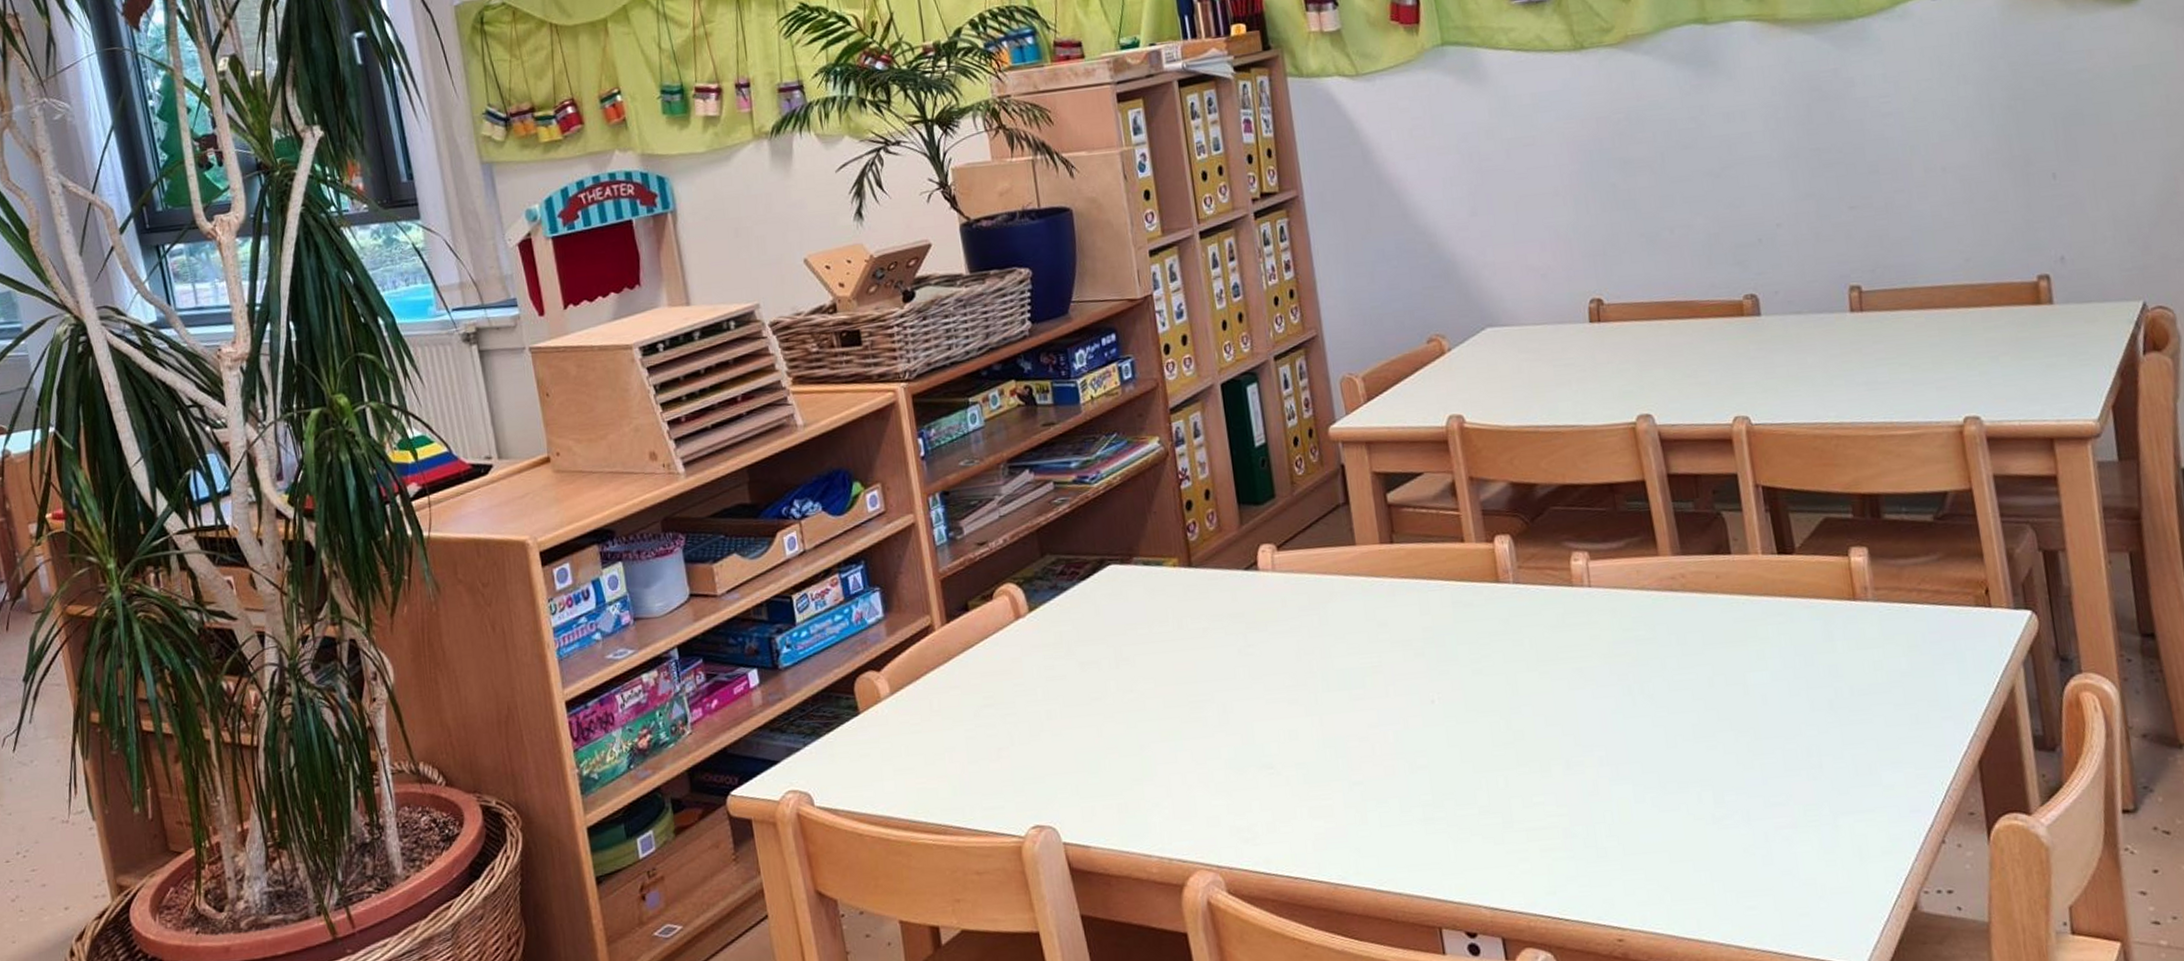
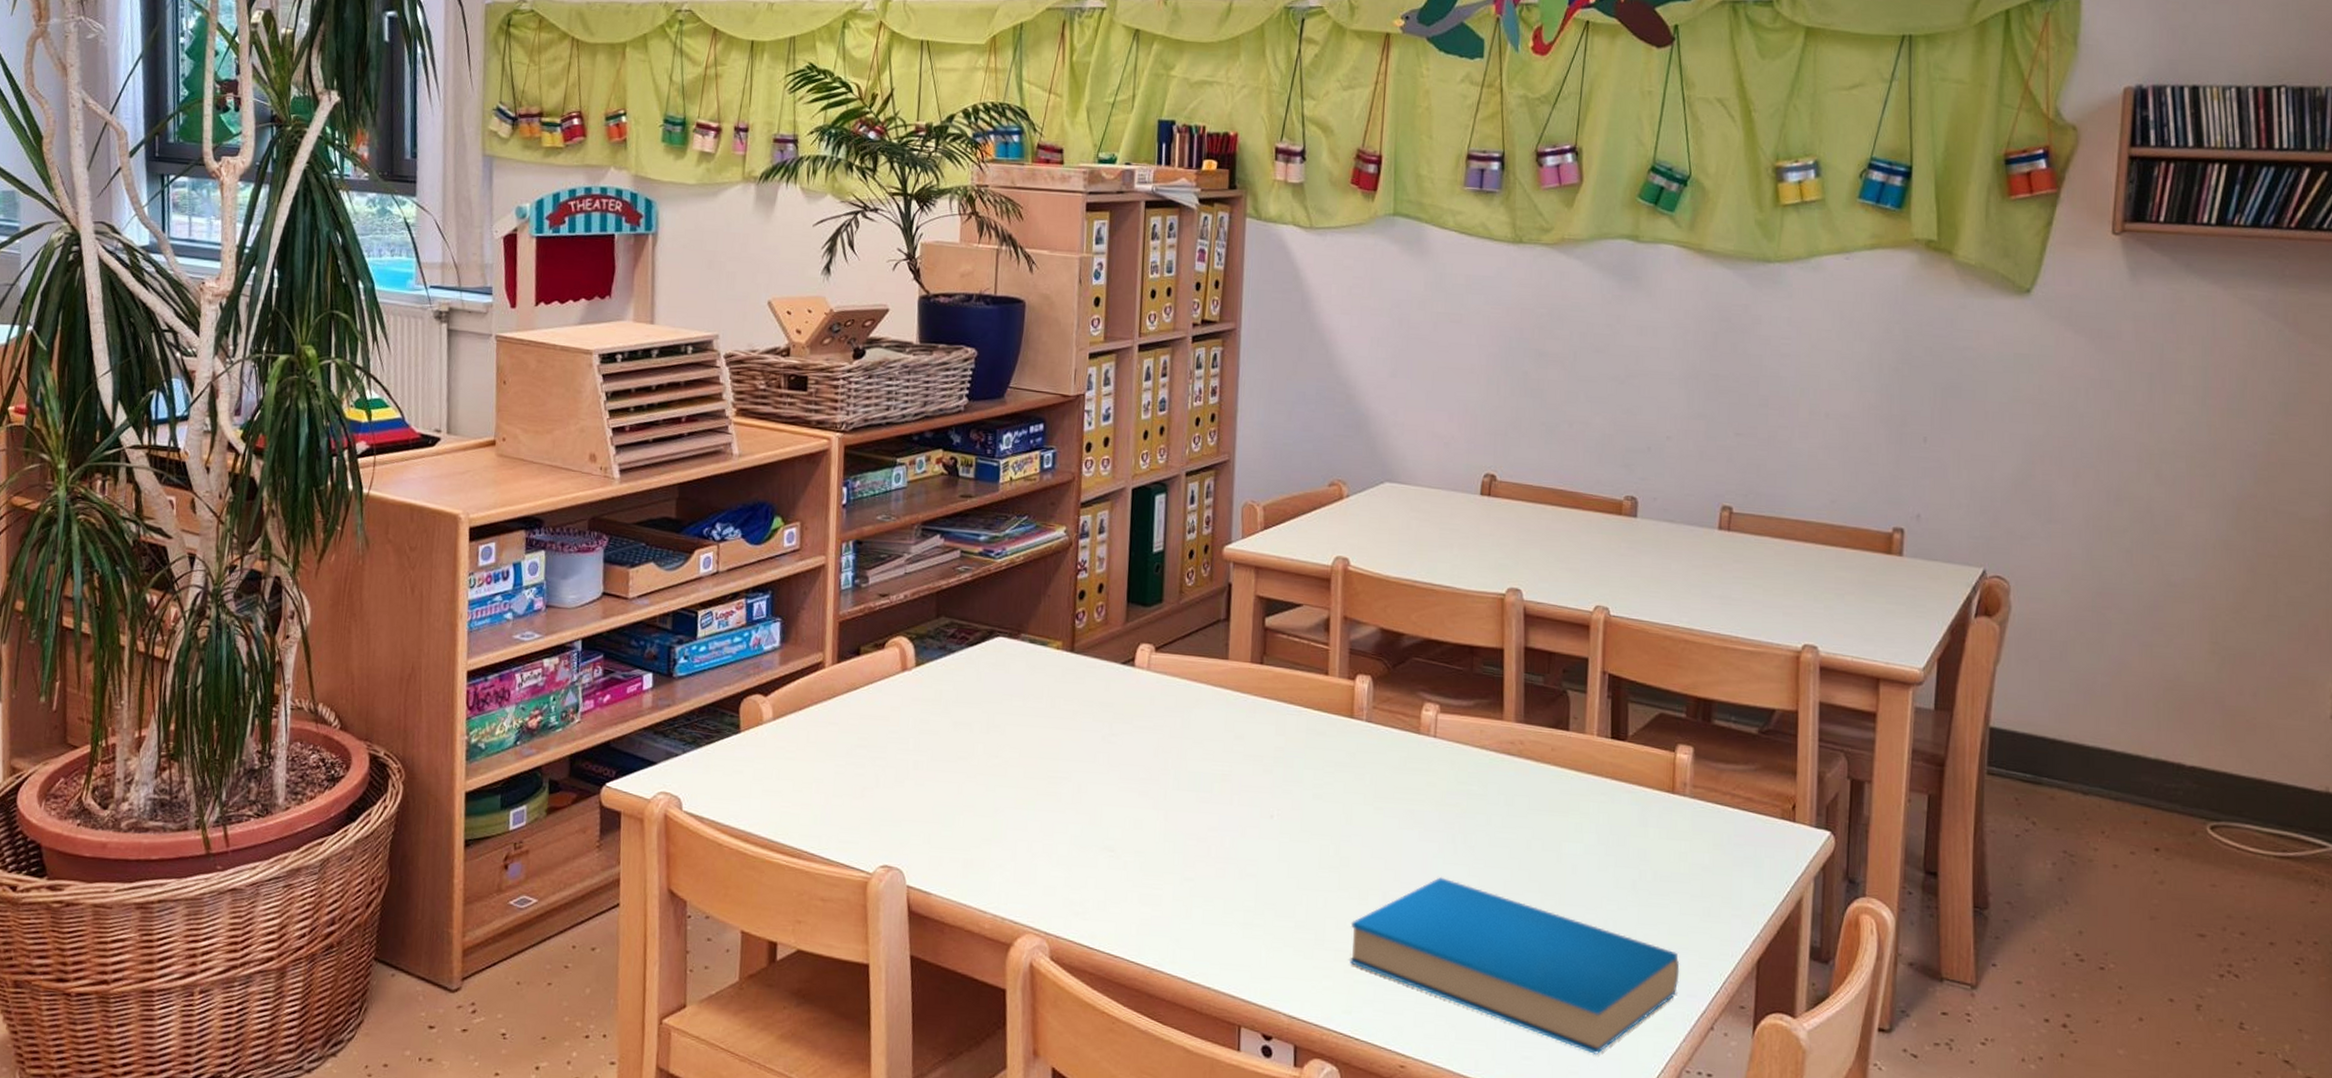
book: none [1537,732,1899,891] -> present [1349,876,1680,1054]

